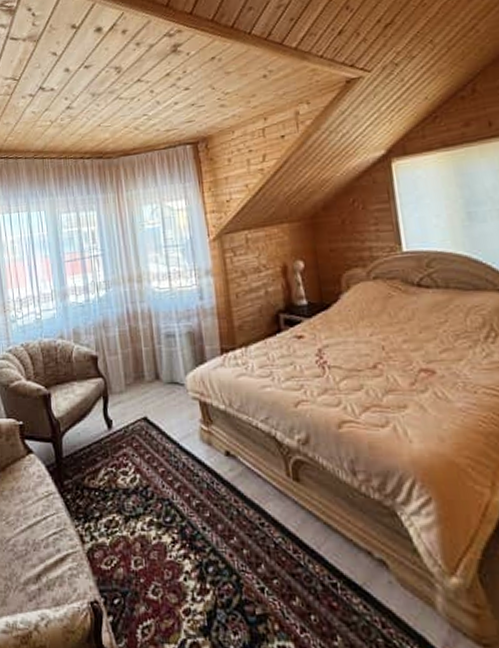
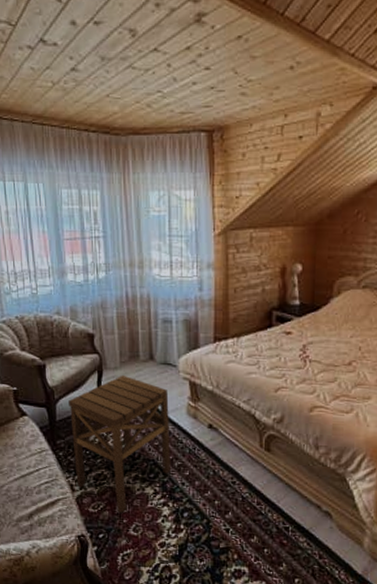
side table: none [75,399,188,571] -> present [69,374,170,514]

